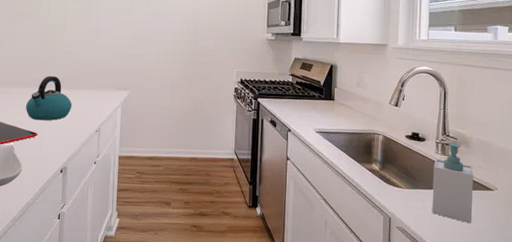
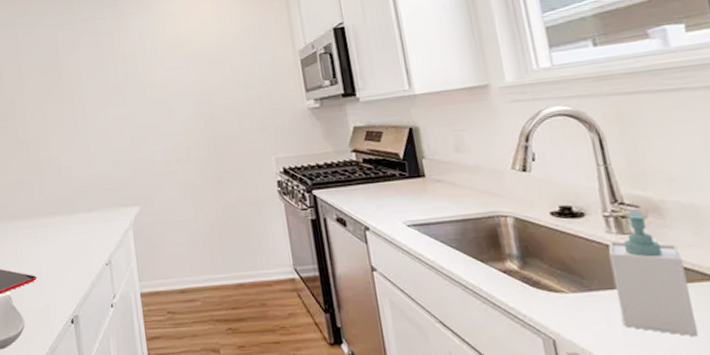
kettle: present [25,76,72,121] -> none [17,201,72,260]

